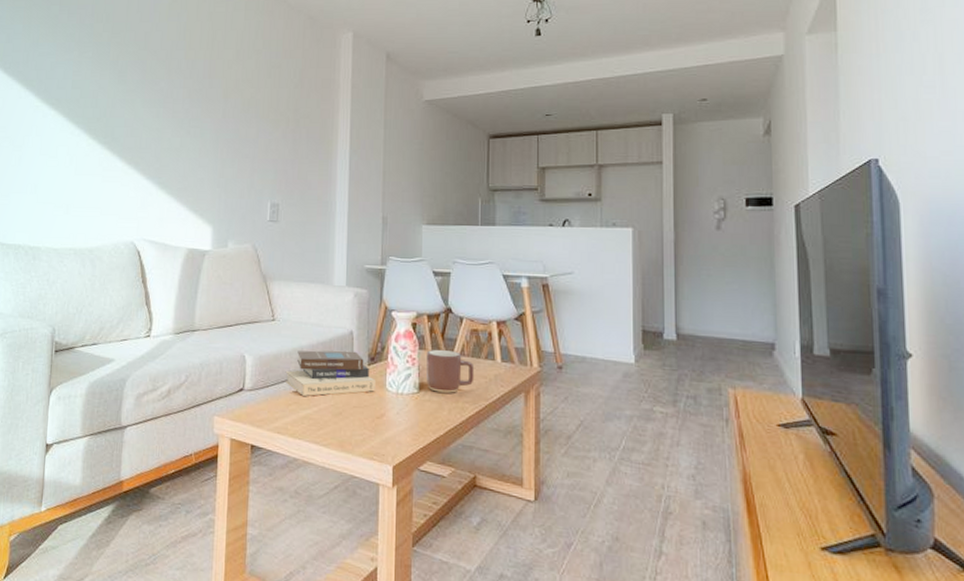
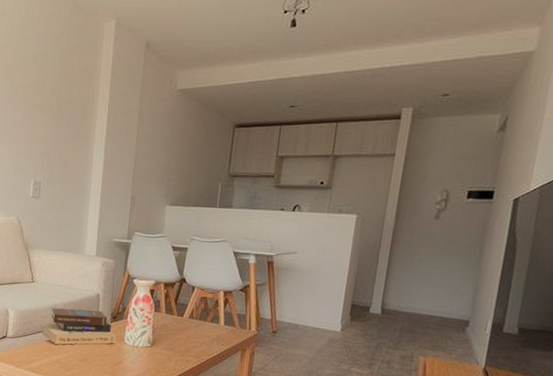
mug: present [426,349,475,393] -> none [159,312,201,348]

